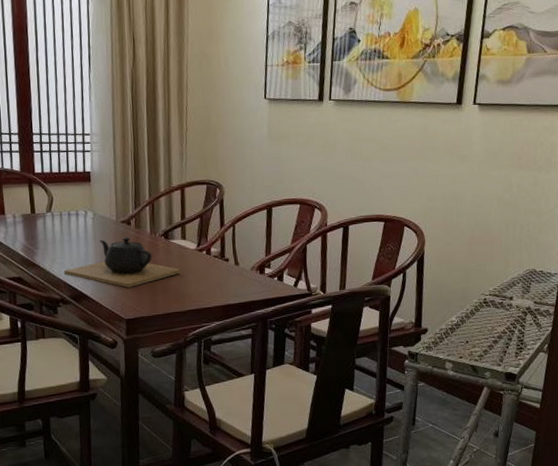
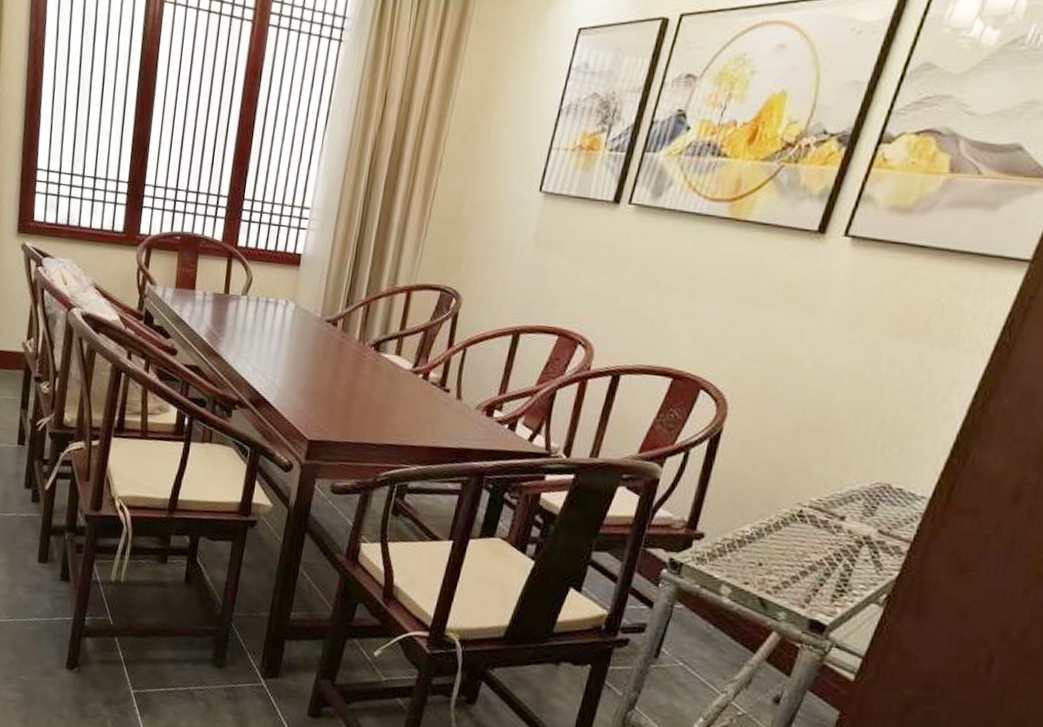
teapot: present [63,237,182,288] -> none [247,338,388,403]

